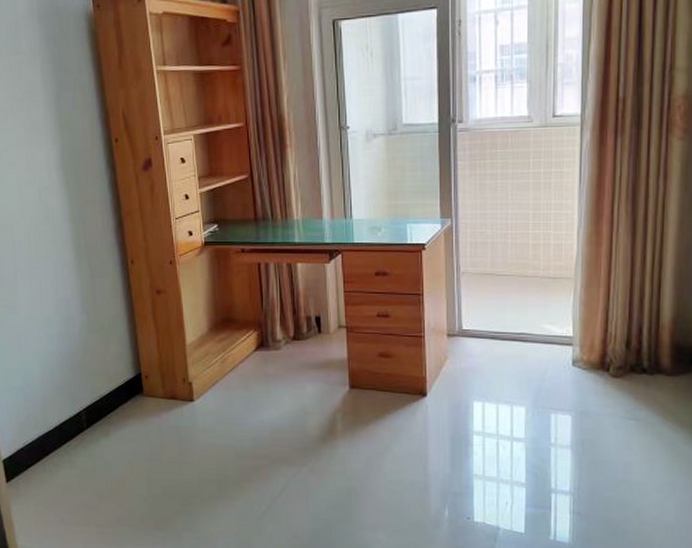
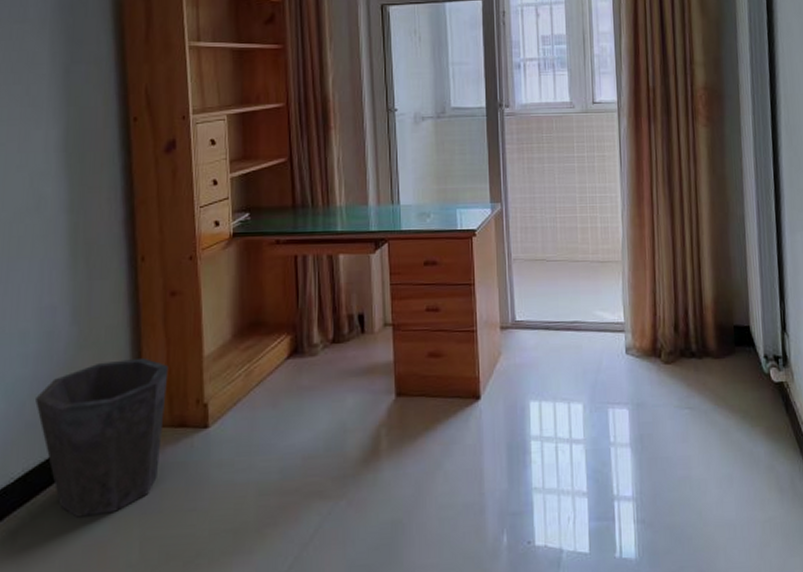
waste bin: none [62,342,160,459] -> present [35,357,169,517]

